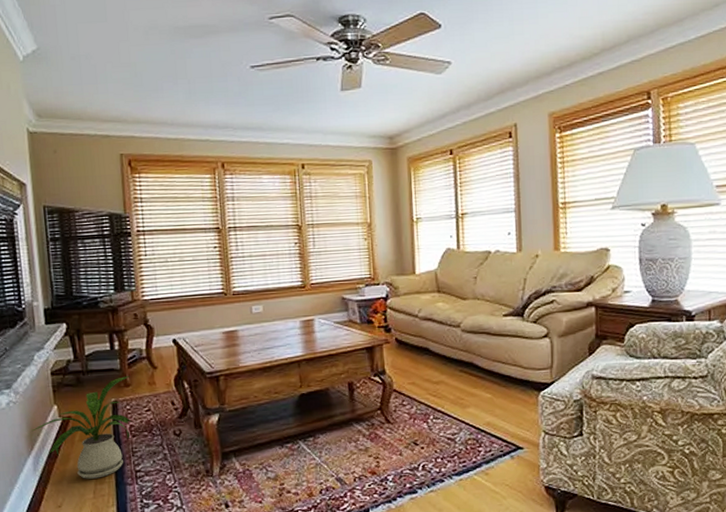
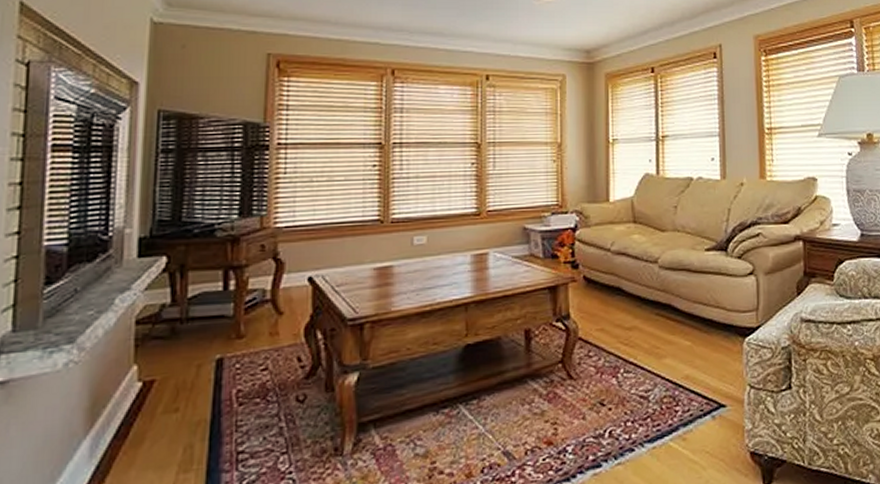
house plant: present [32,376,133,479] -> none [96,324,245,467]

